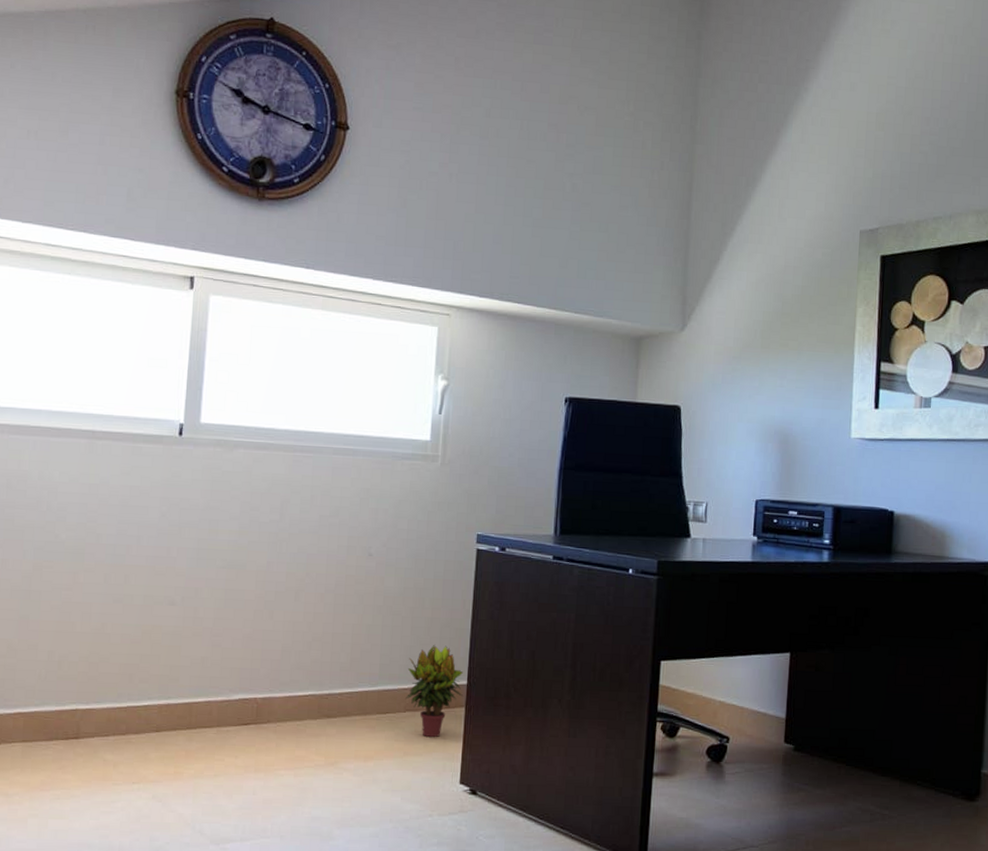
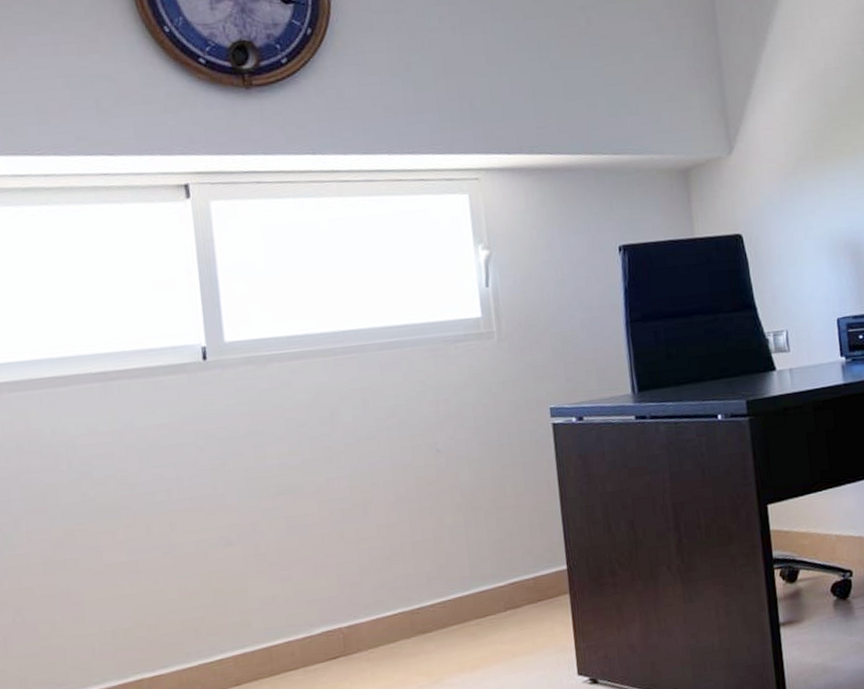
potted plant: present [405,645,463,738] -> none [500,532,565,633]

